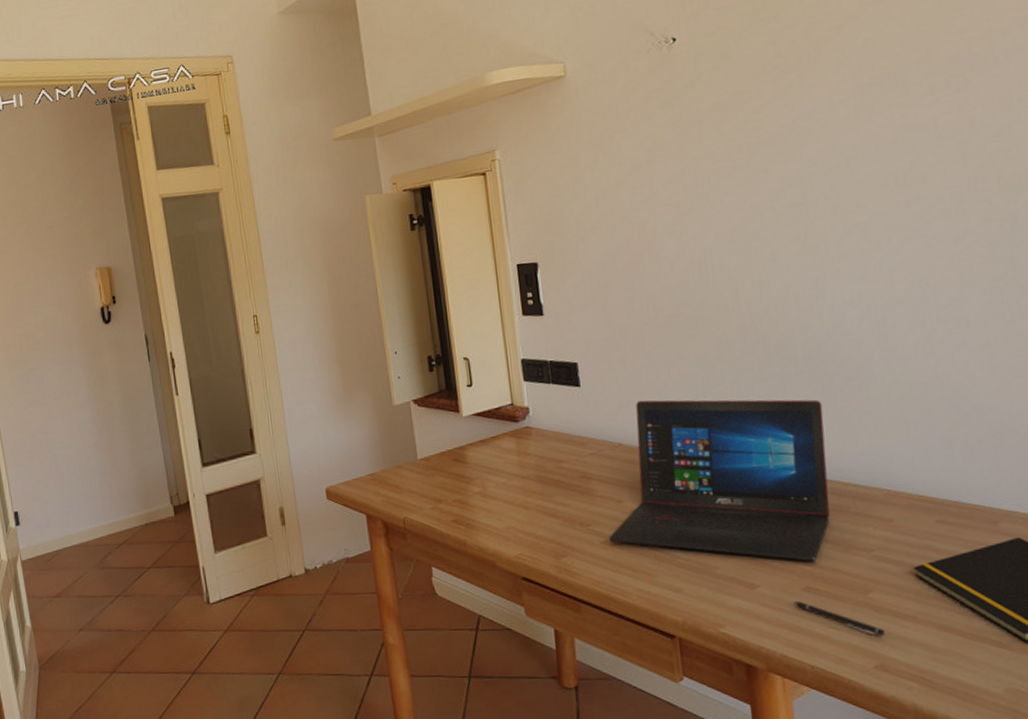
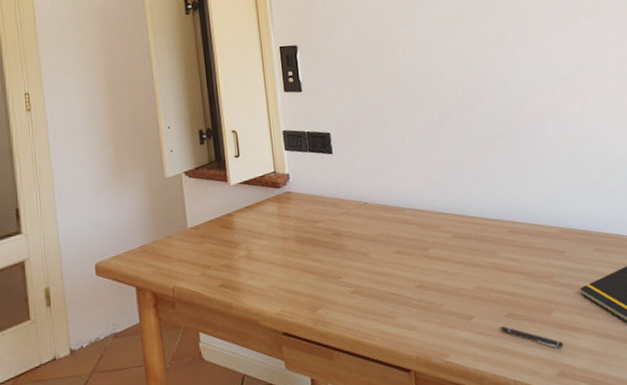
laptop: present [609,399,830,561] -> none [357,157,523,292]

